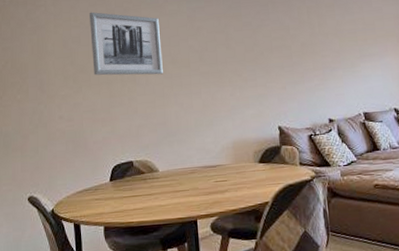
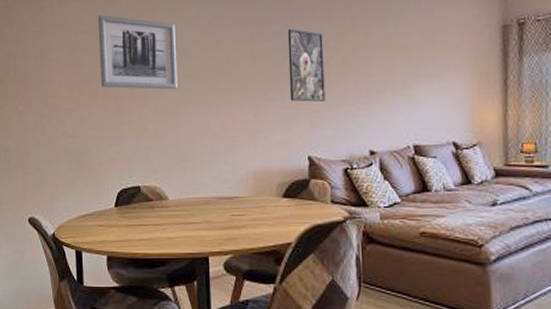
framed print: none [255,20,290,81] -> present [287,29,325,102]

